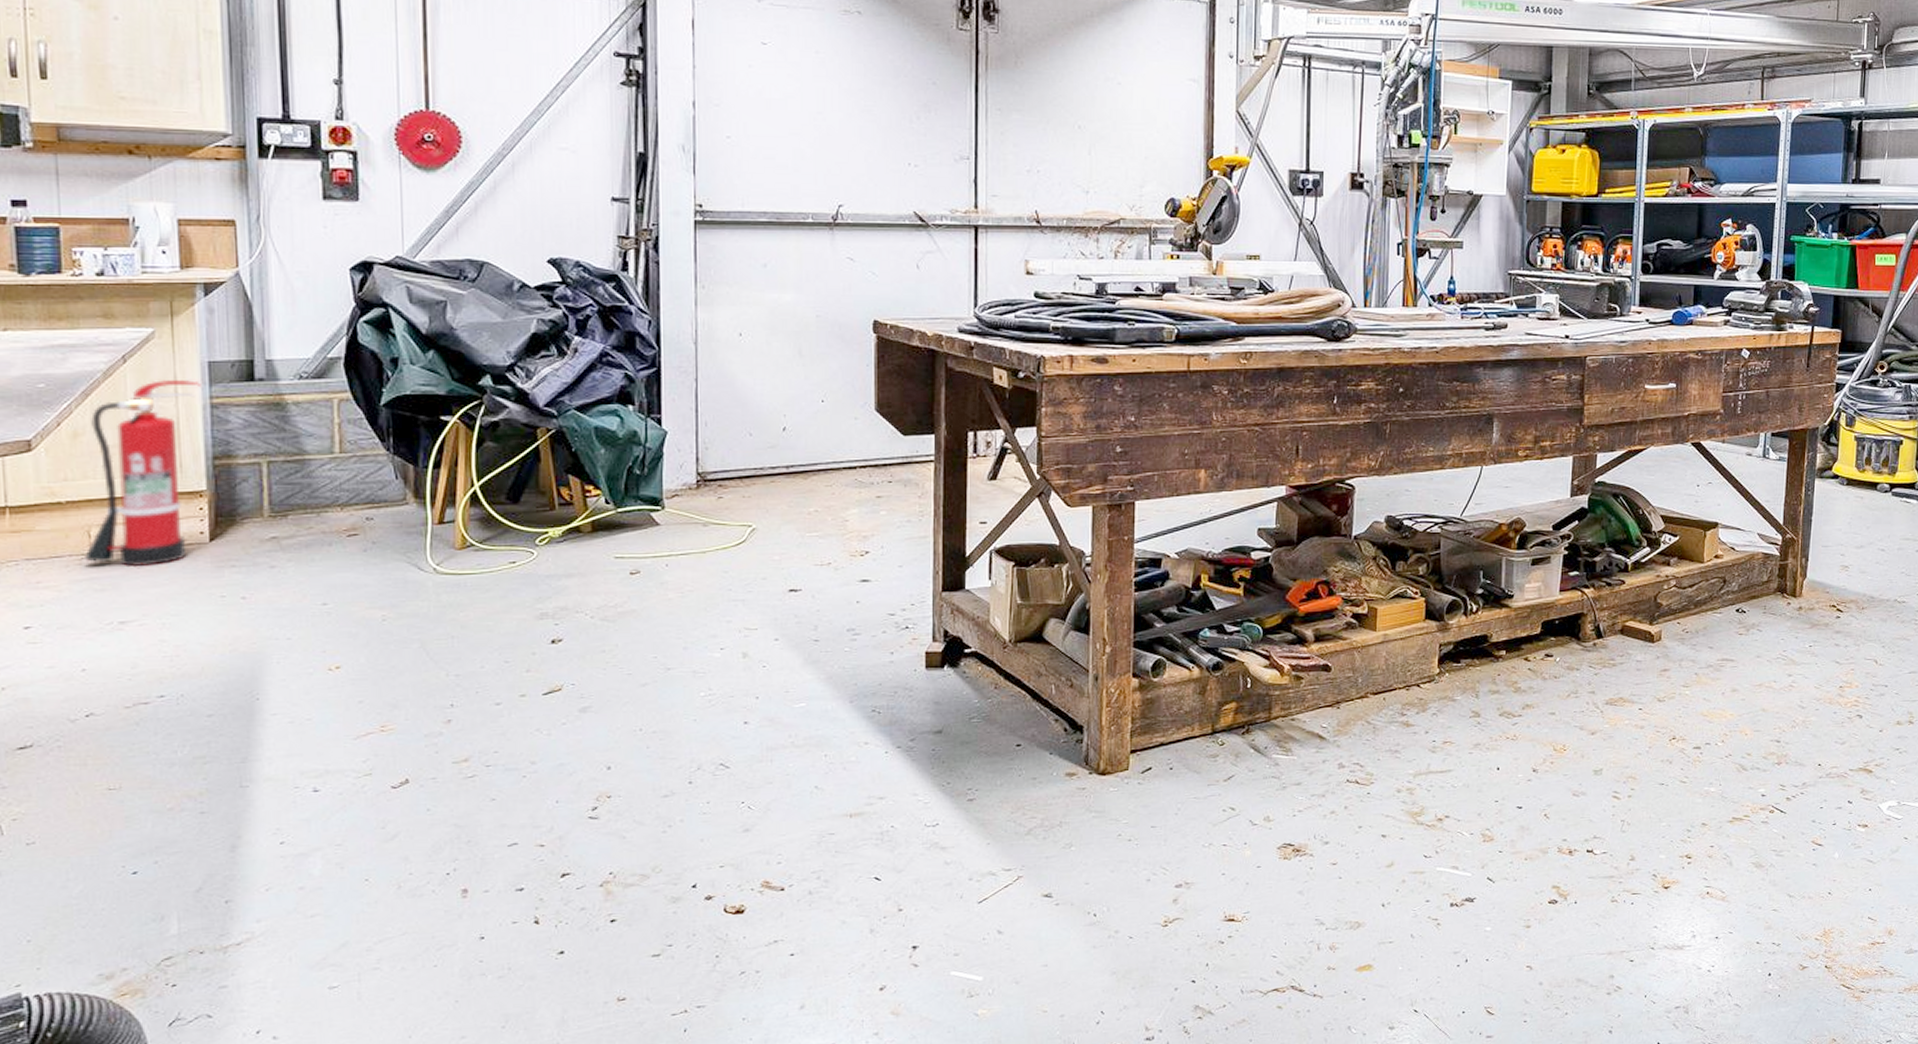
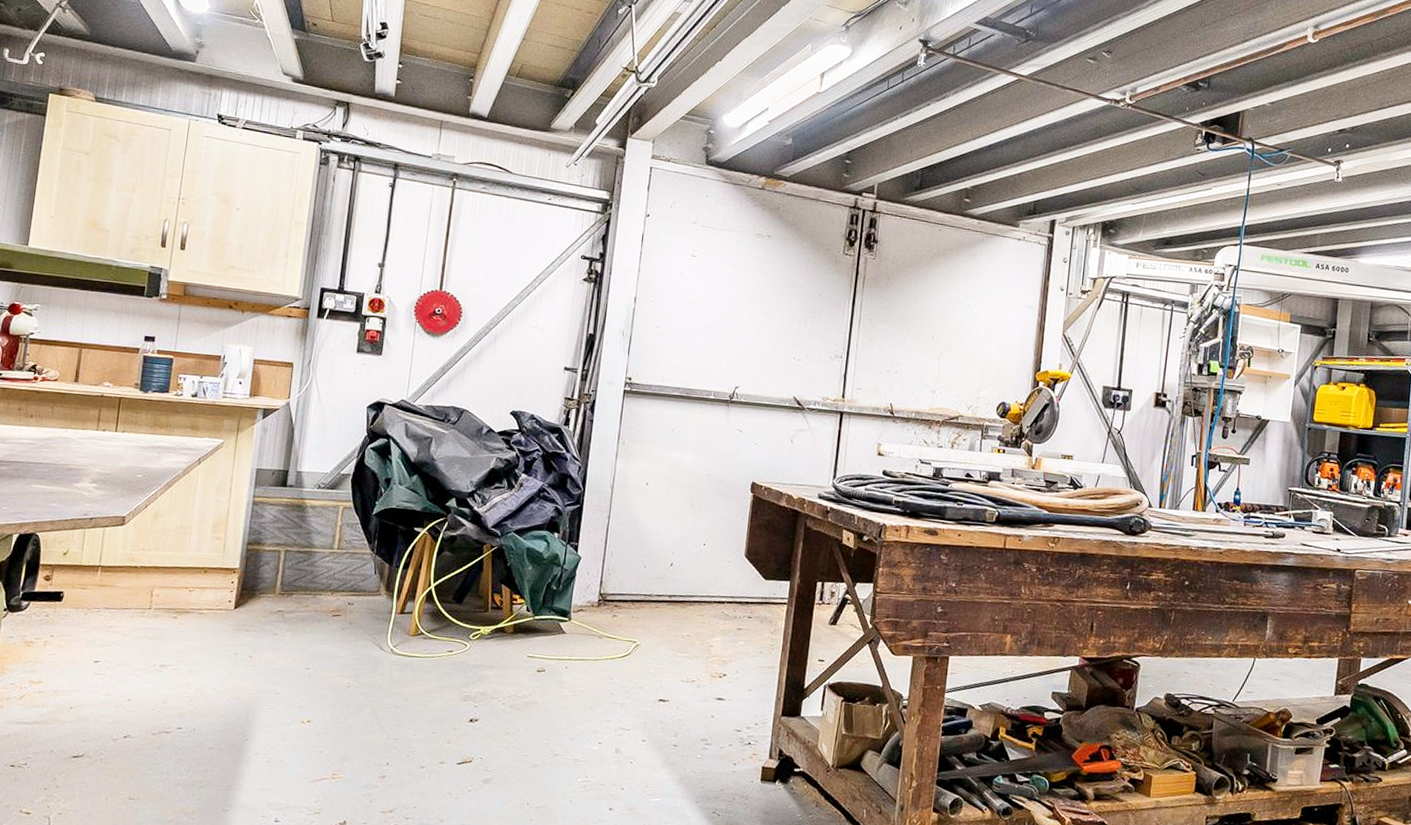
fire extinguisher: present [83,380,201,568] -> none [144,479,249,623]

